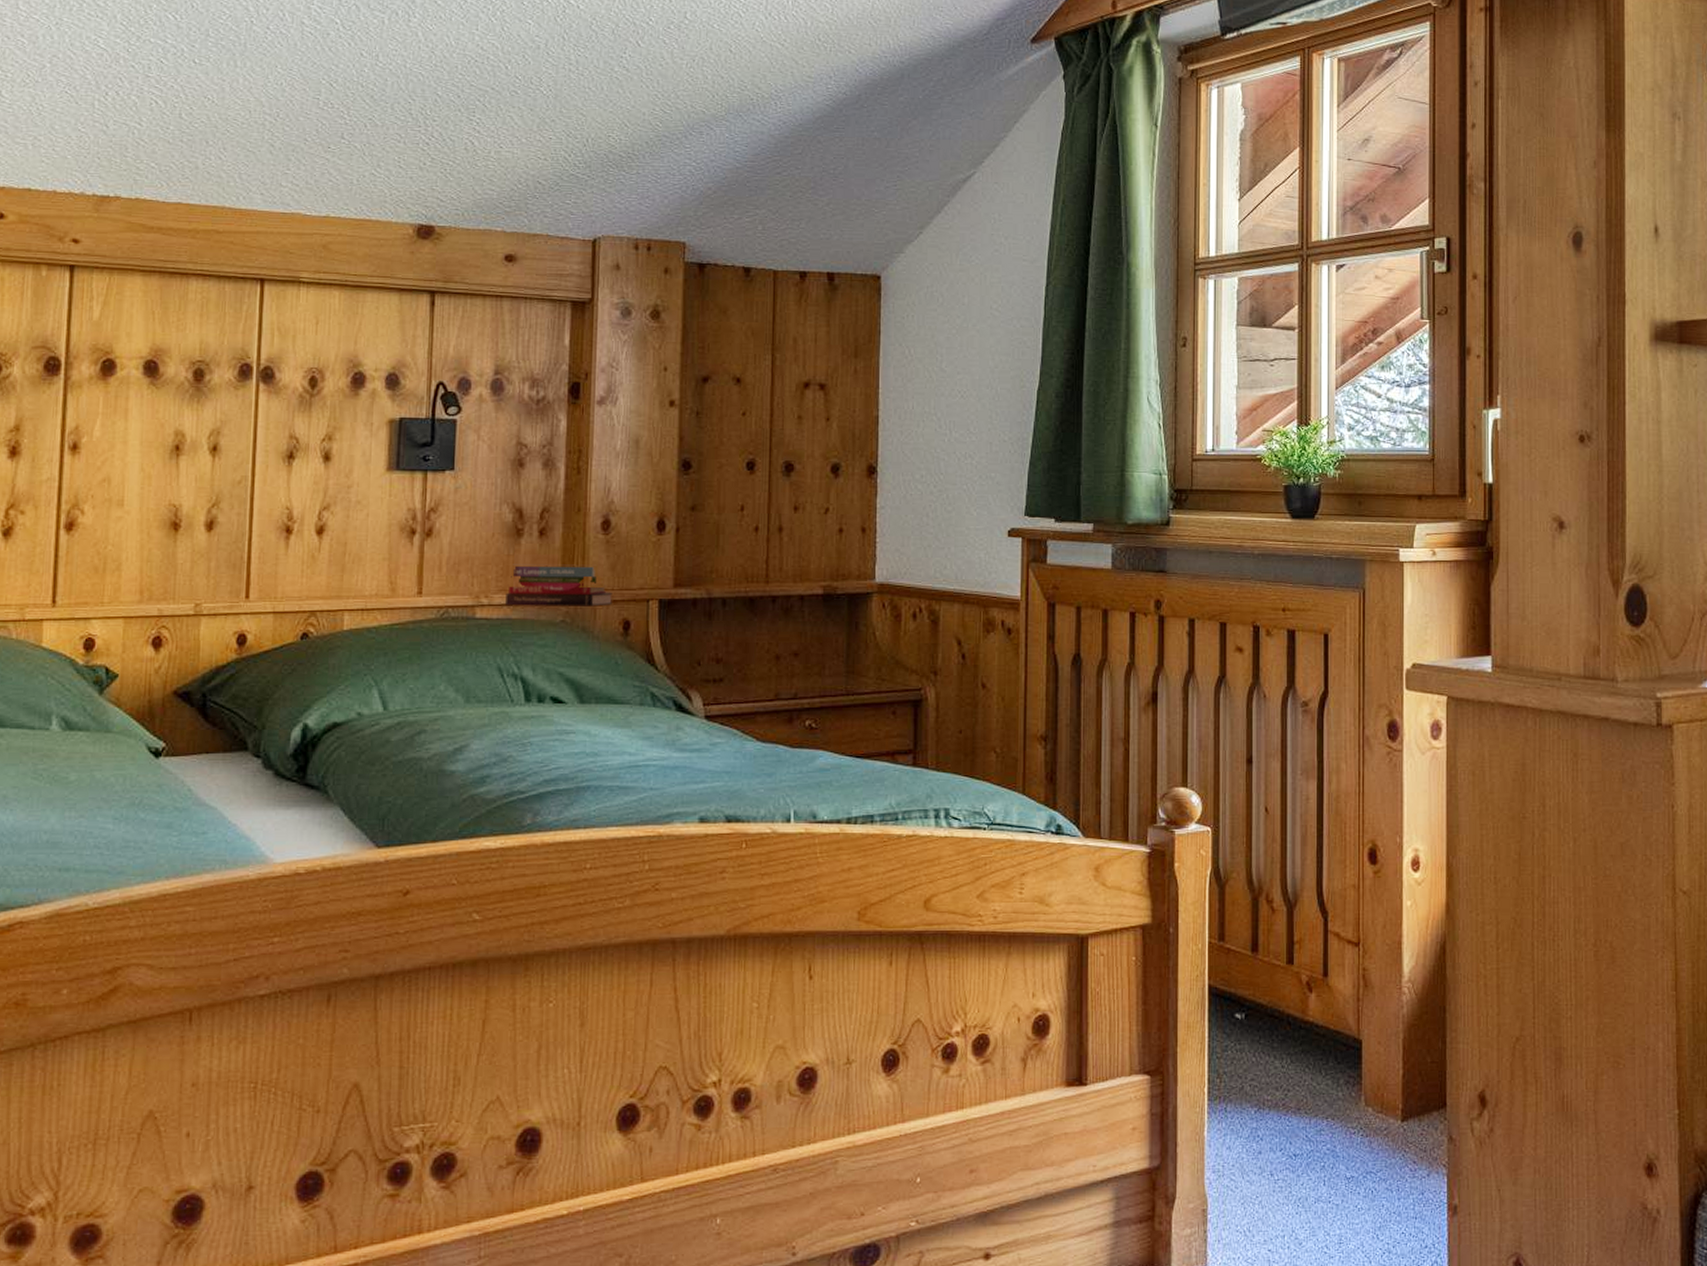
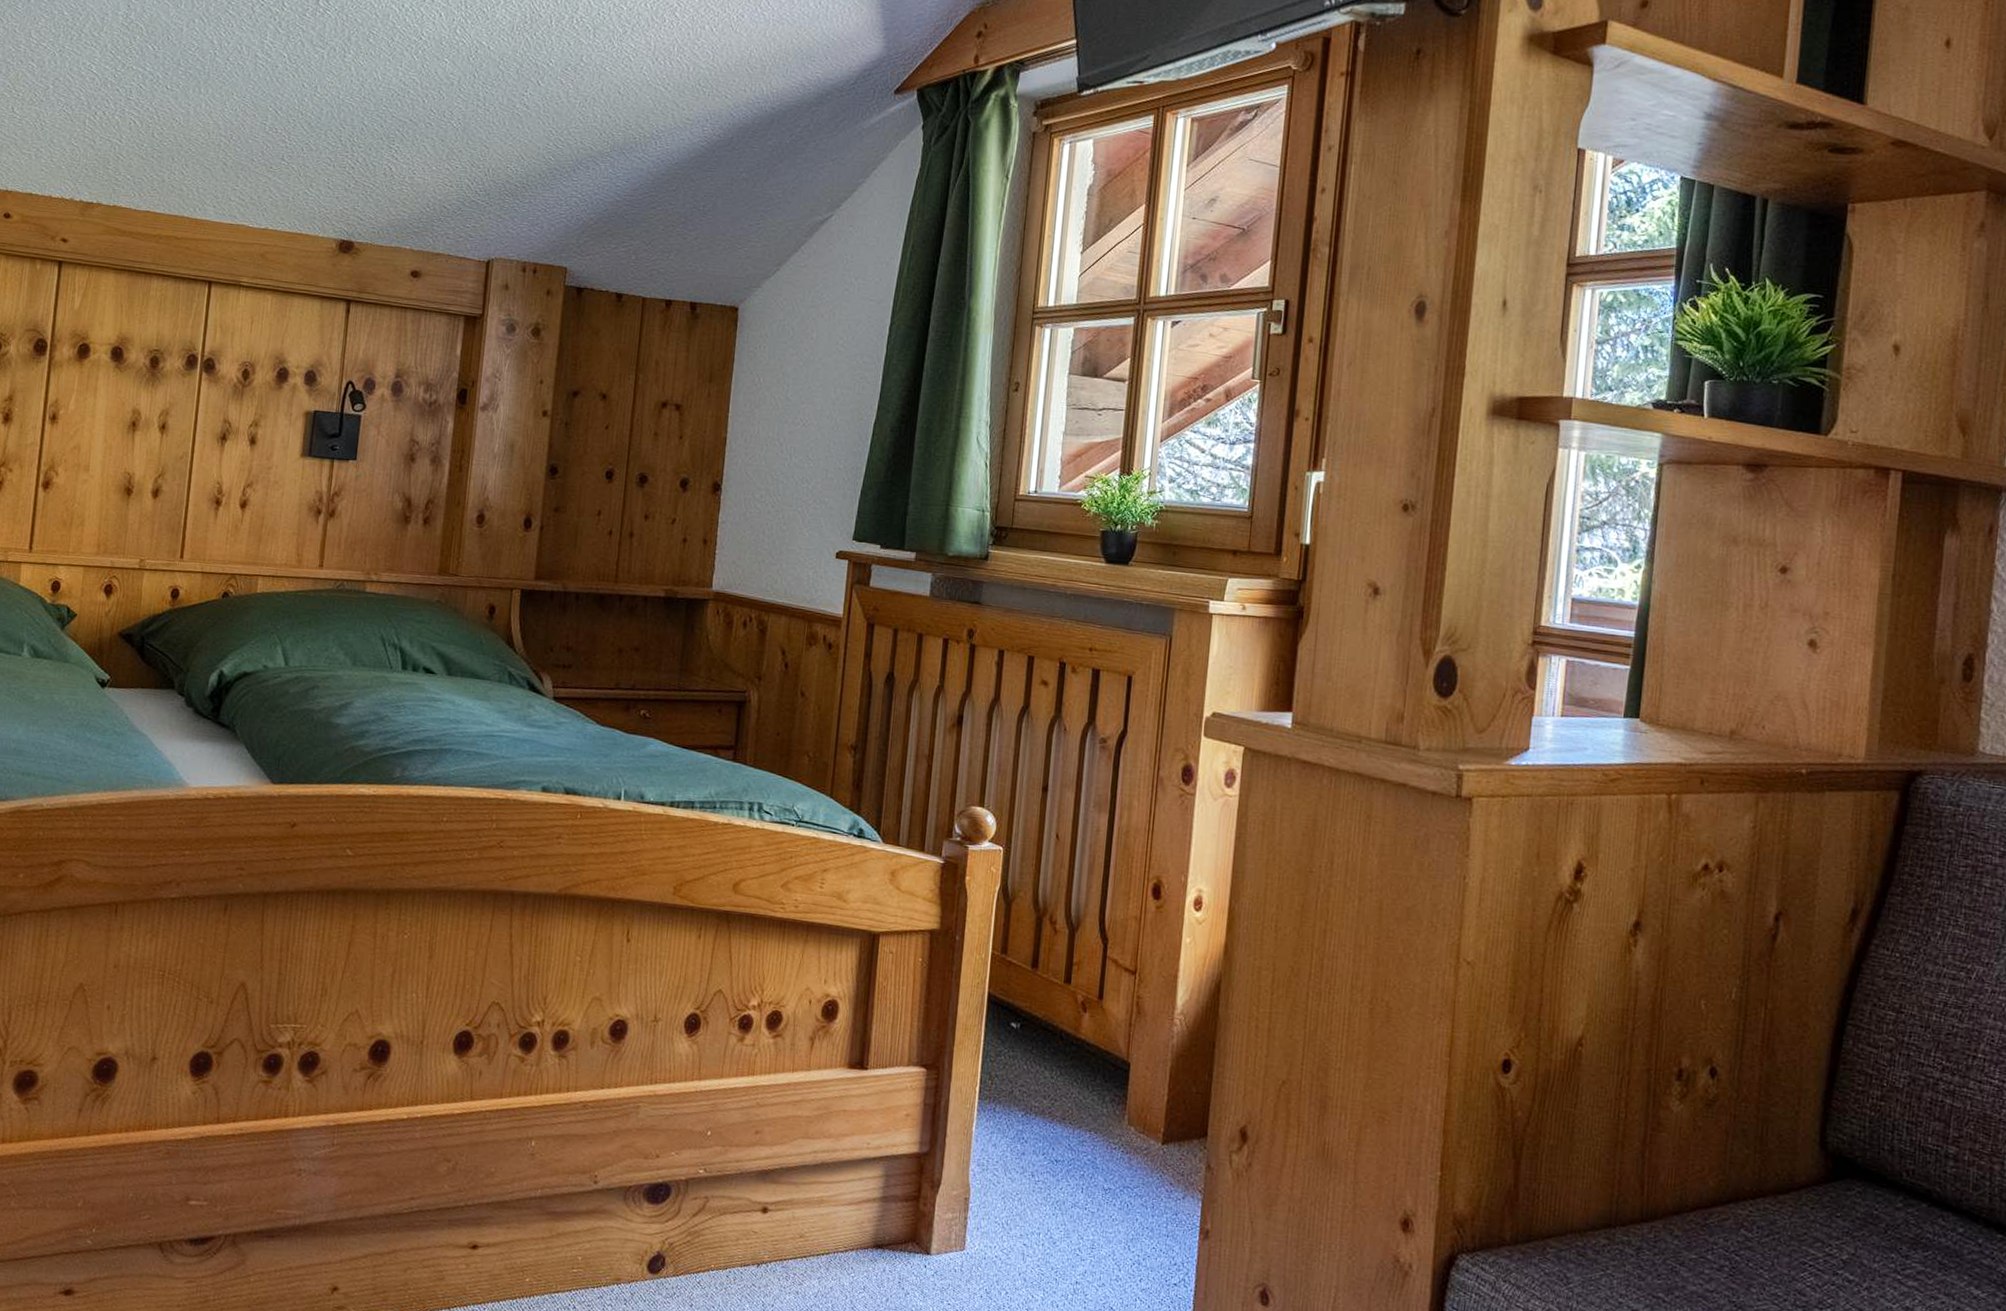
books: present [505,567,612,607] -> none [391,549,482,591]

